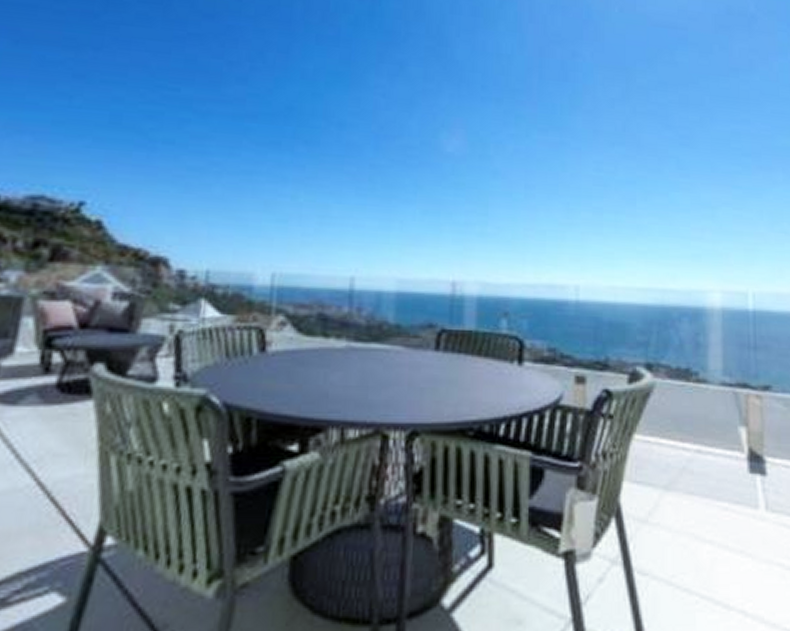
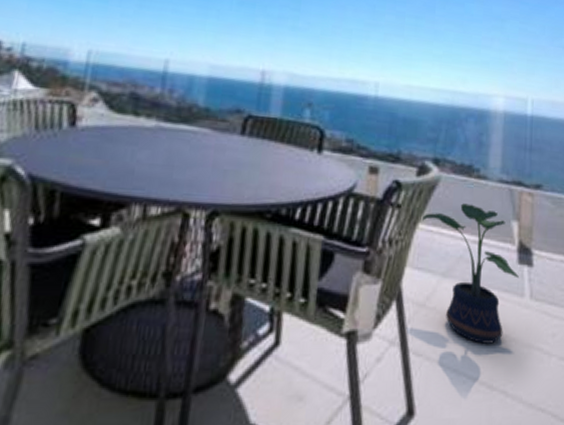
potted plant: none [638,410,751,560] -> present [422,203,519,344]

